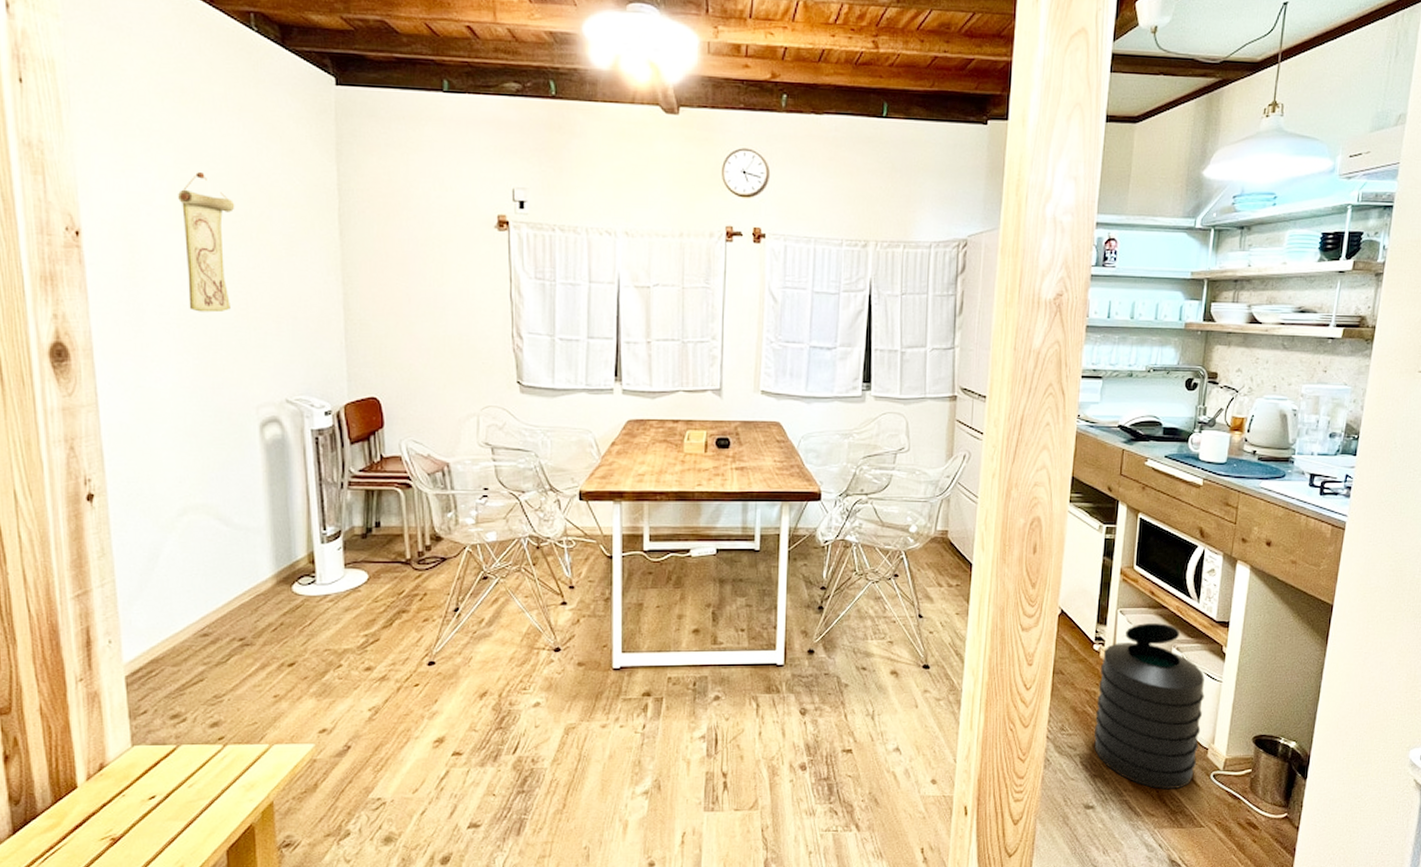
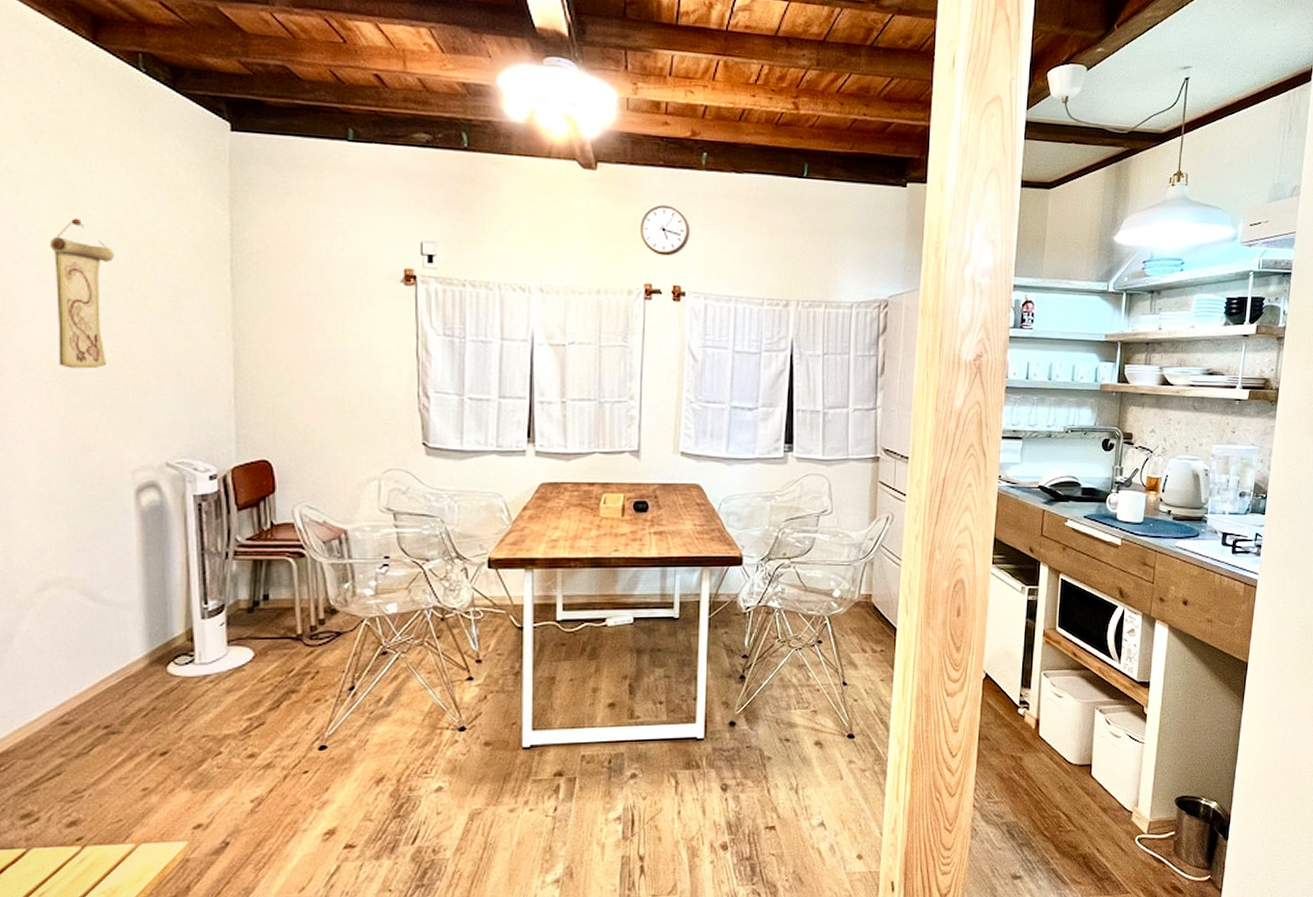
trash can: present [1094,623,1205,790] -> none [1020,685,1127,856]

